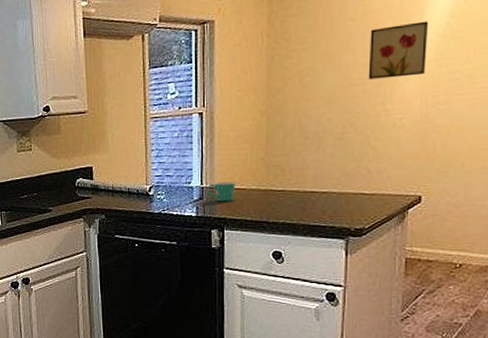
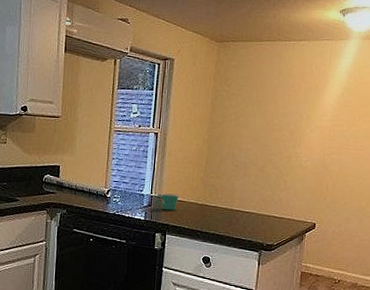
wall art: present [368,21,429,80] -> none [285,88,330,130]

